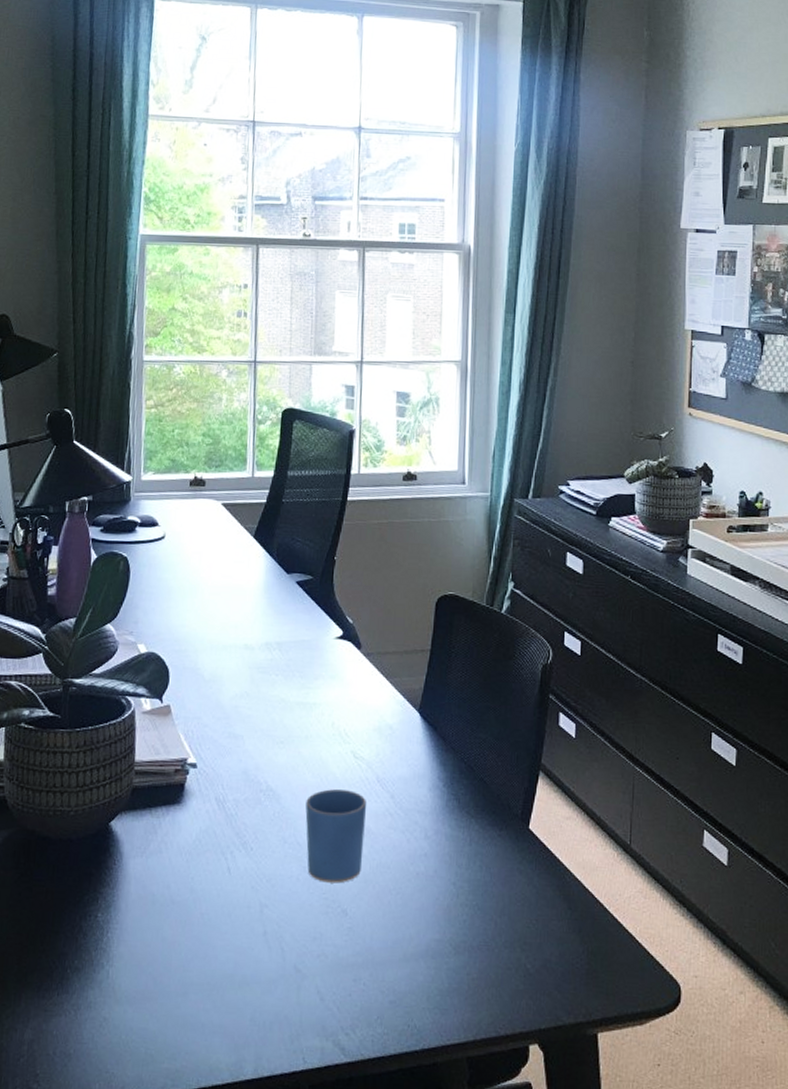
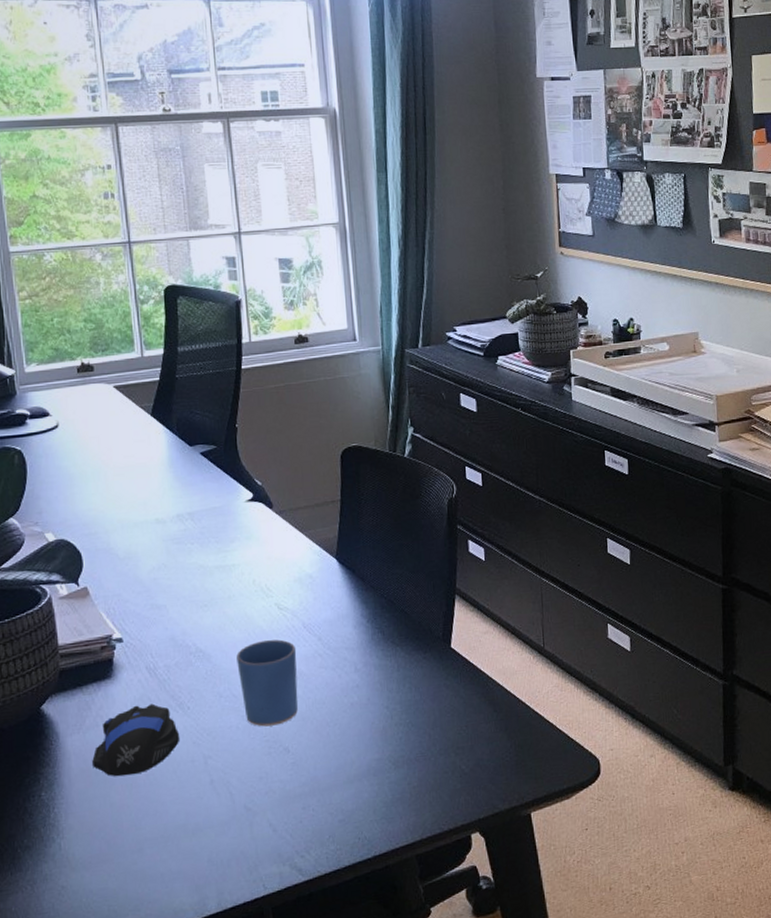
computer mouse: none [150,837,240,911] -> present [92,703,180,777]

